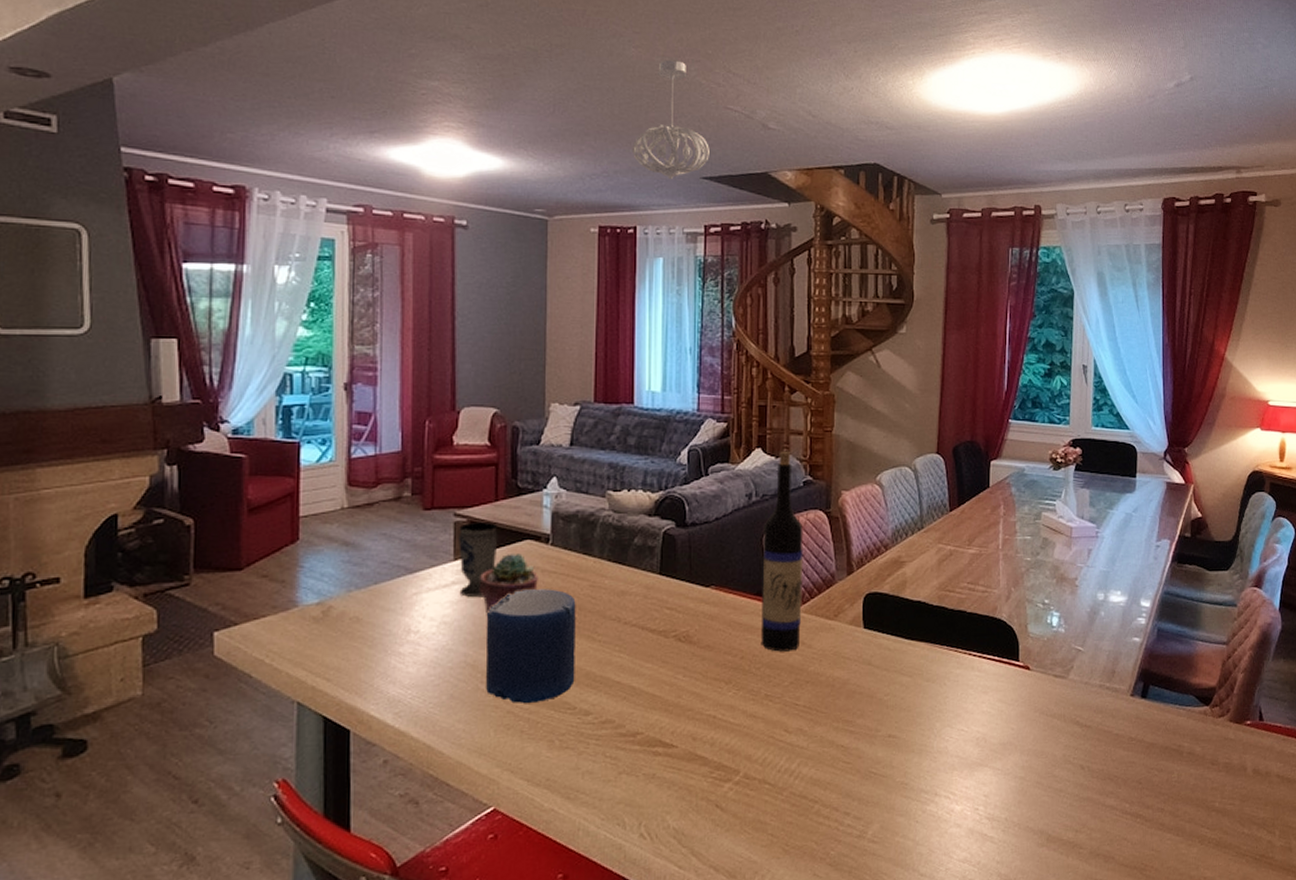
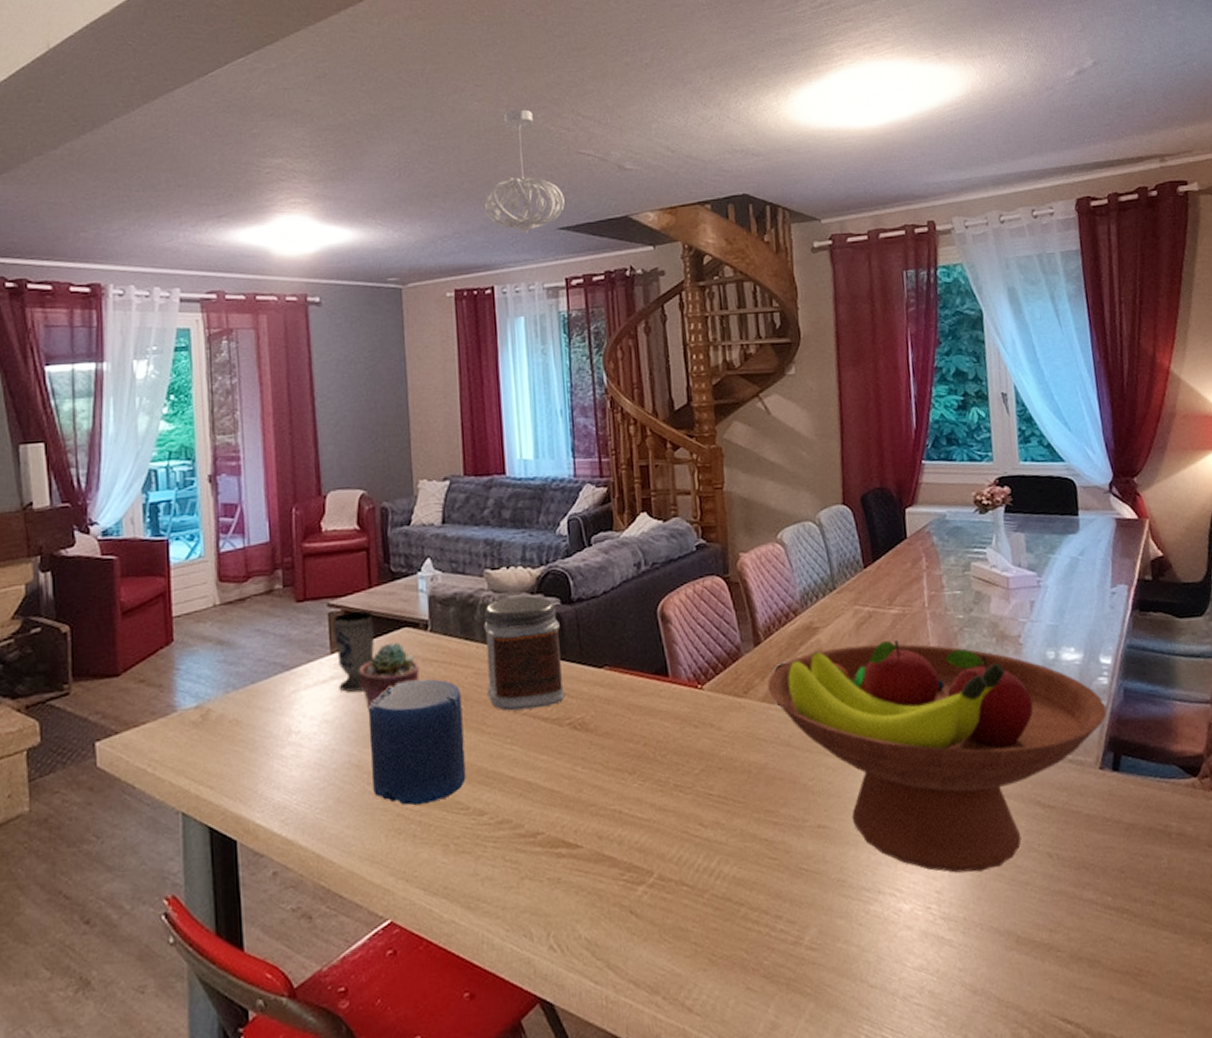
jar: none [600,517,673,622] -> present [484,595,565,711]
wine bottle: present [760,452,803,652] -> none [656,514,708,736]
fruit bowl: none [856,575,1142,780] -> present [767,639,1107,873]

